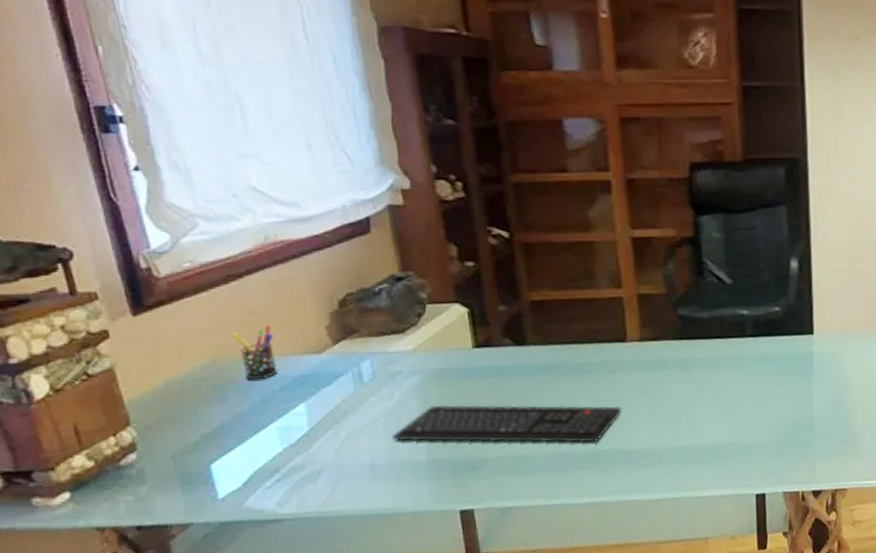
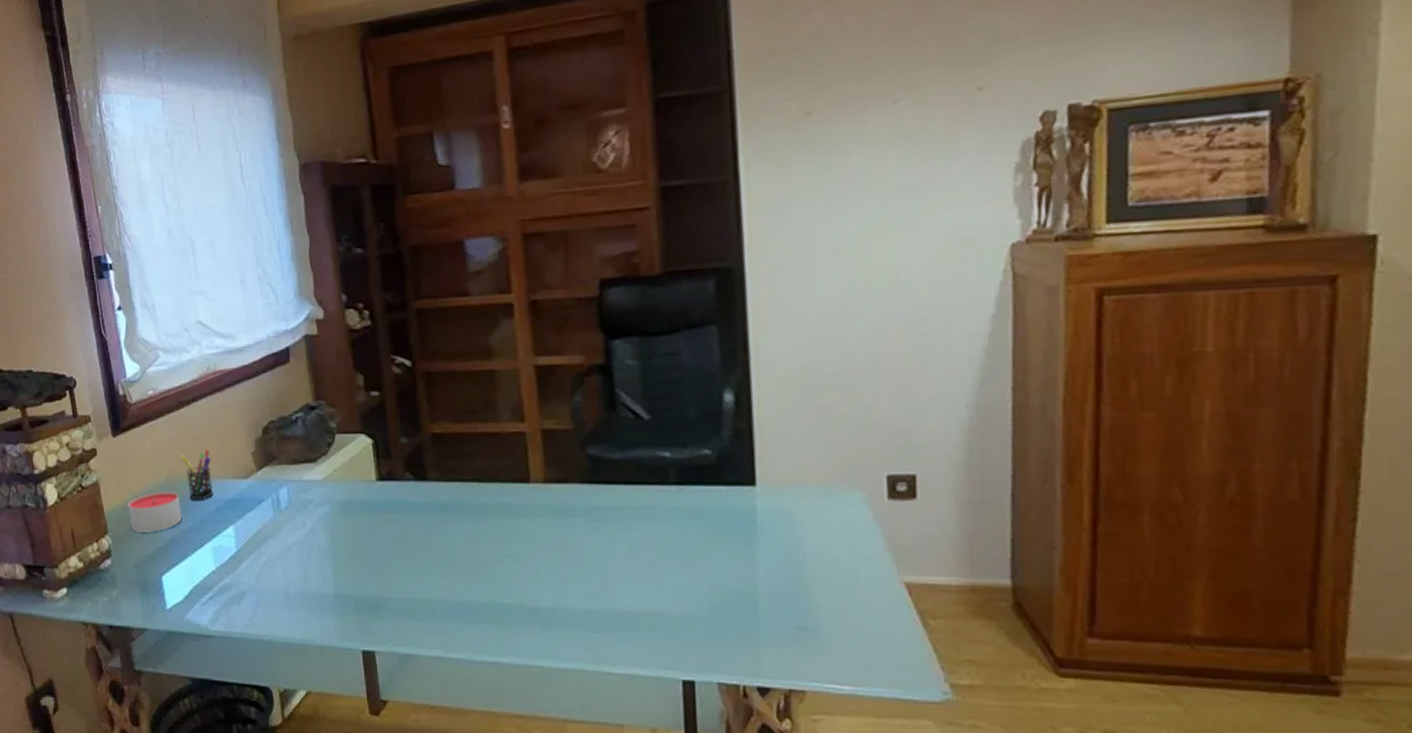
candle: none [158,372,237,421] -> present [127,491,182,533]
keyboard: present [392,404,622,443] -> none [304,537,524,593]

